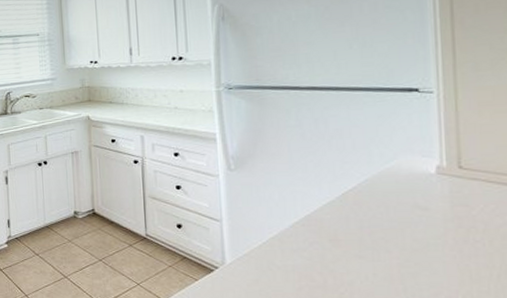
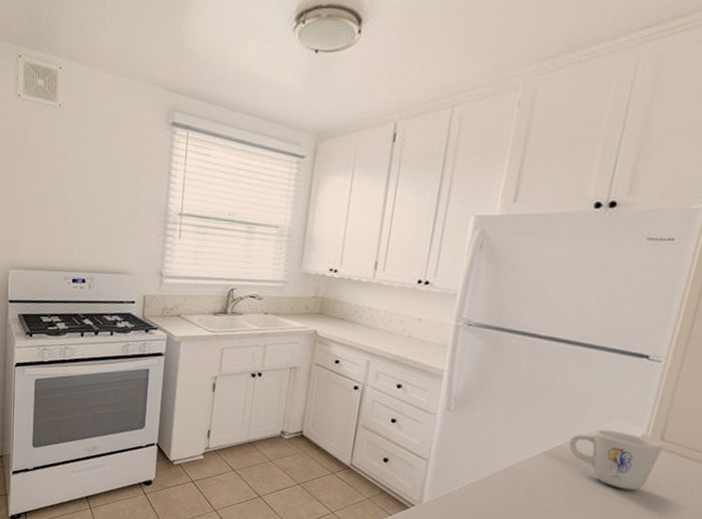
mug: none [361,166,465,224] -> present [568,430,664,491]

